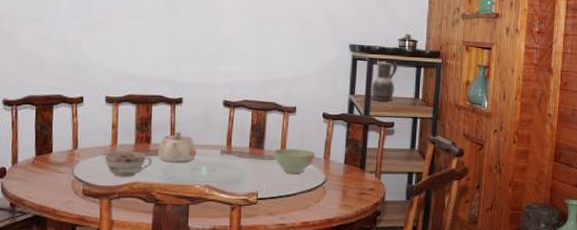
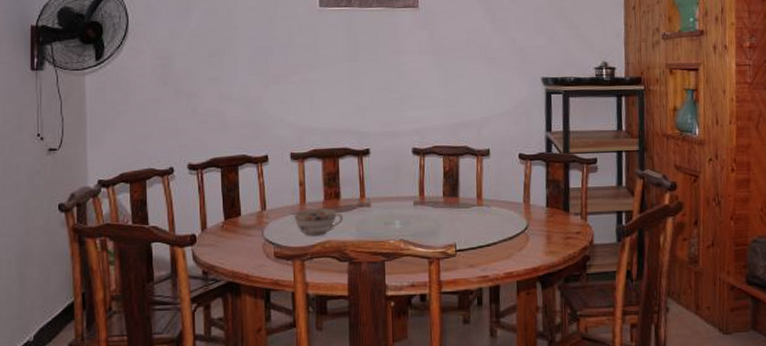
teapot: present [157,131,197,164] -> none [348,184,388,219]
bowl: present [273,148,315,175] -> none [469,194,514,223]
ceramic jug: present [370,59,398,102] -> none [568,91,597,137]

